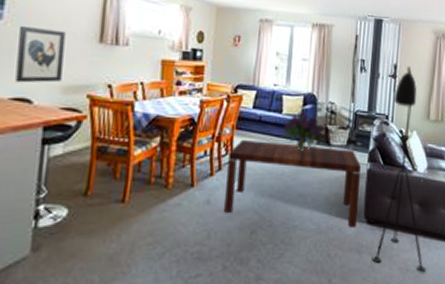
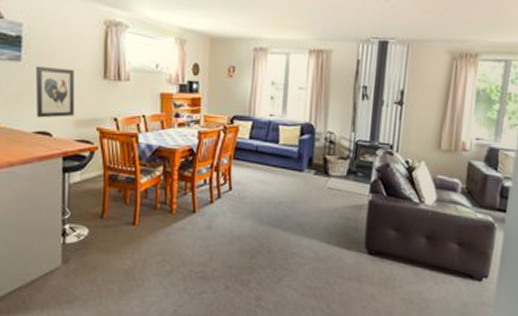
coffee table: present [224,139,361,228] -> none [225,169,362,258]
bouquet: present [280,111,326,152] -> none [277,141,325,182]
floor lamp: present [372,66,426,273] -> none [372,92,432,306]

